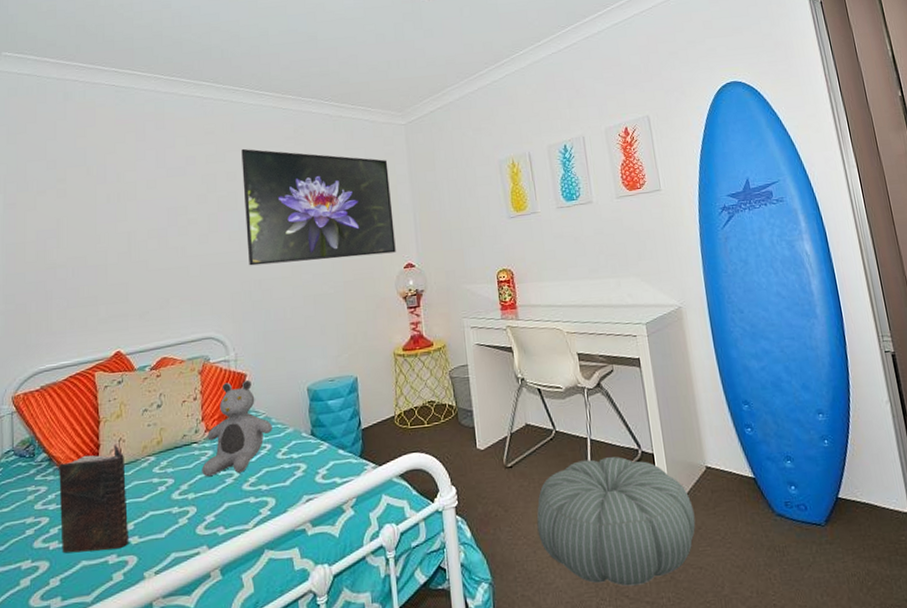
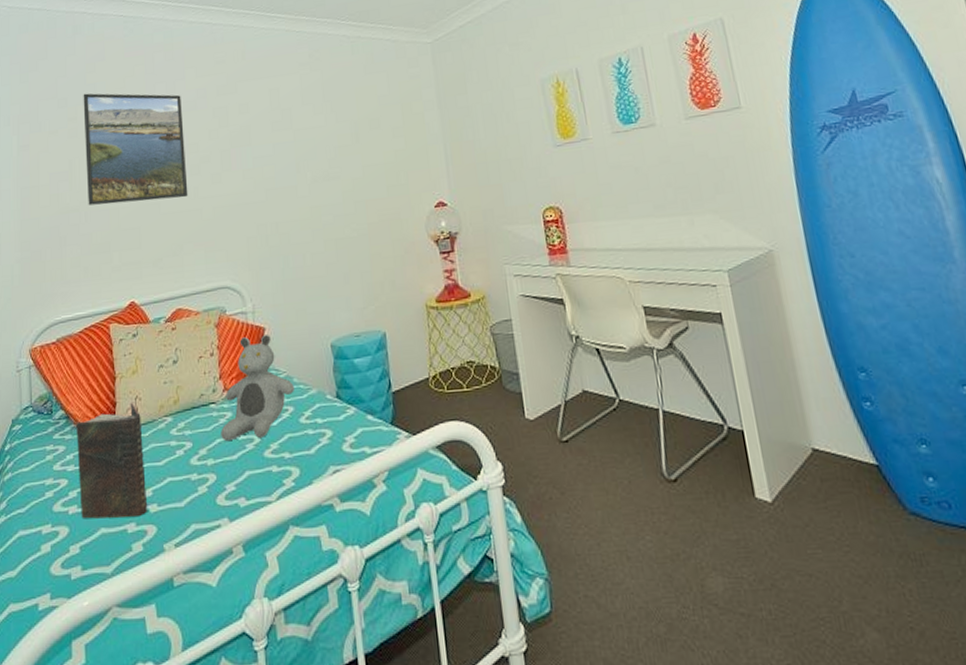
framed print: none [72,156,176,262] -> present [83,93,188,206]
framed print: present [241,148,396,266] -> none [254,77,425,207]
pouf: present [536,456,696,587] -> none [599,433,802,593]

